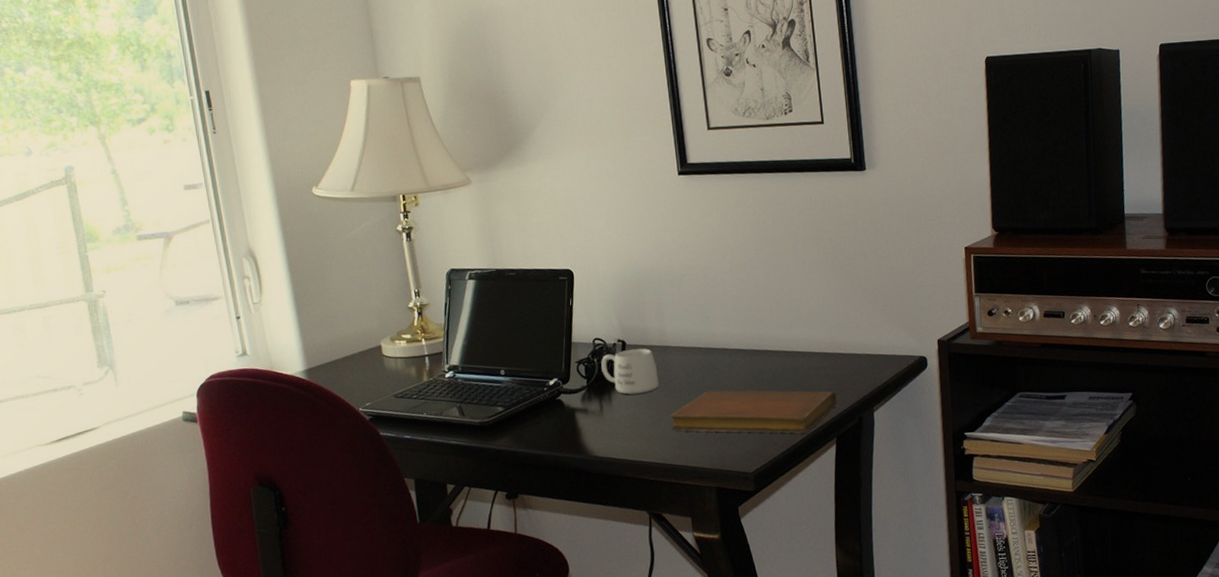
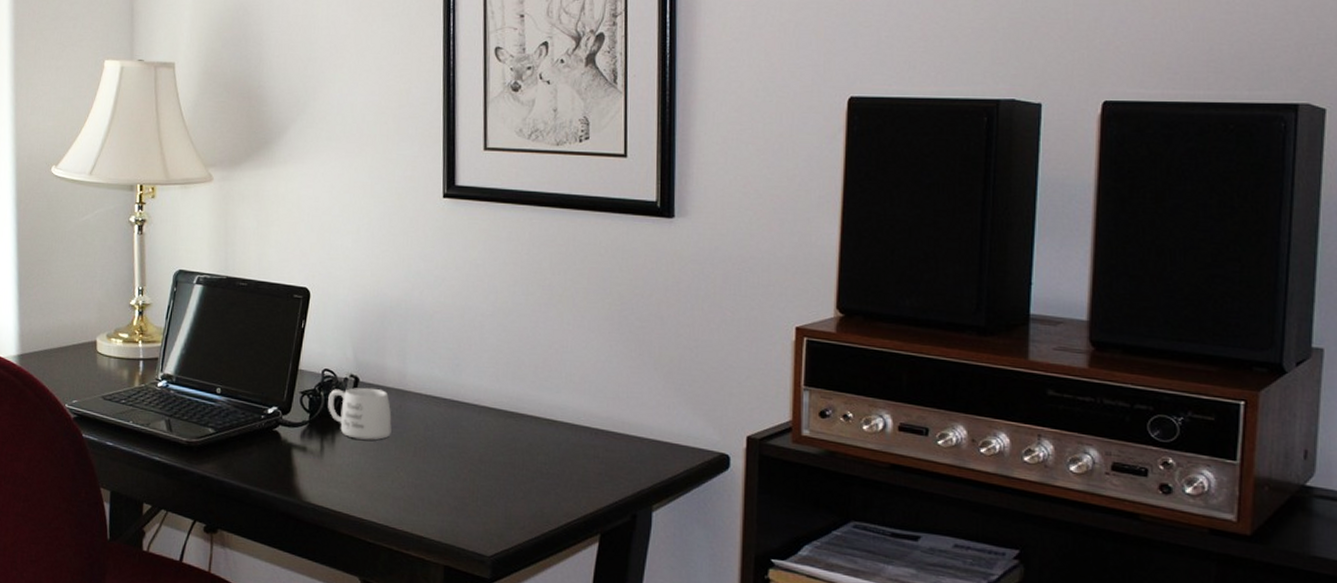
notebook: present [670,390,837,434] -> none [400,450,606,521]

